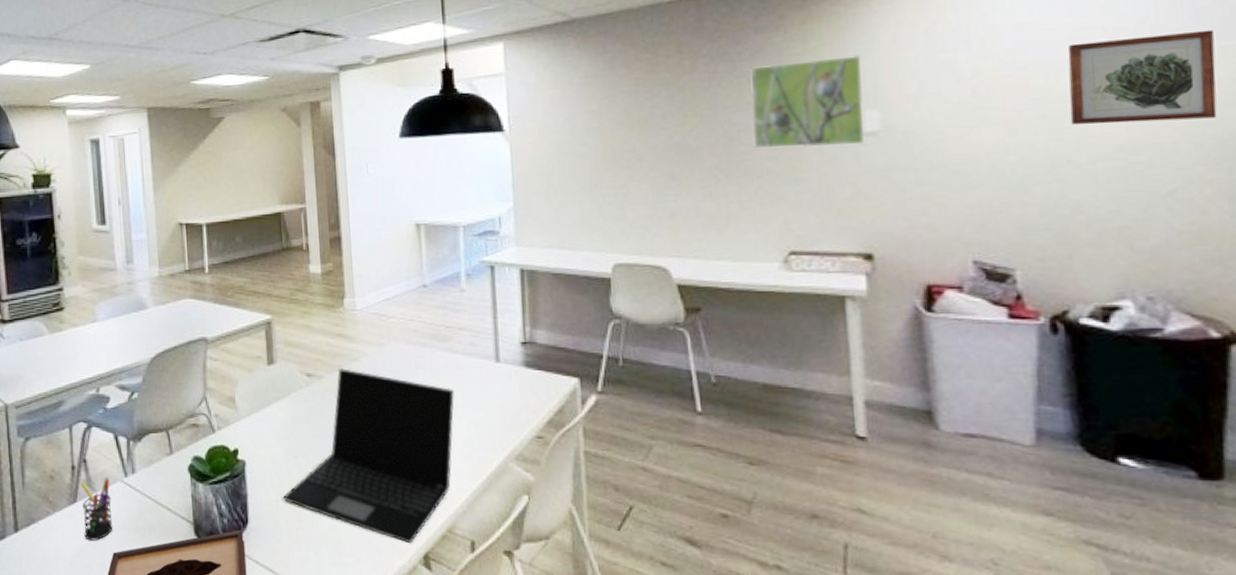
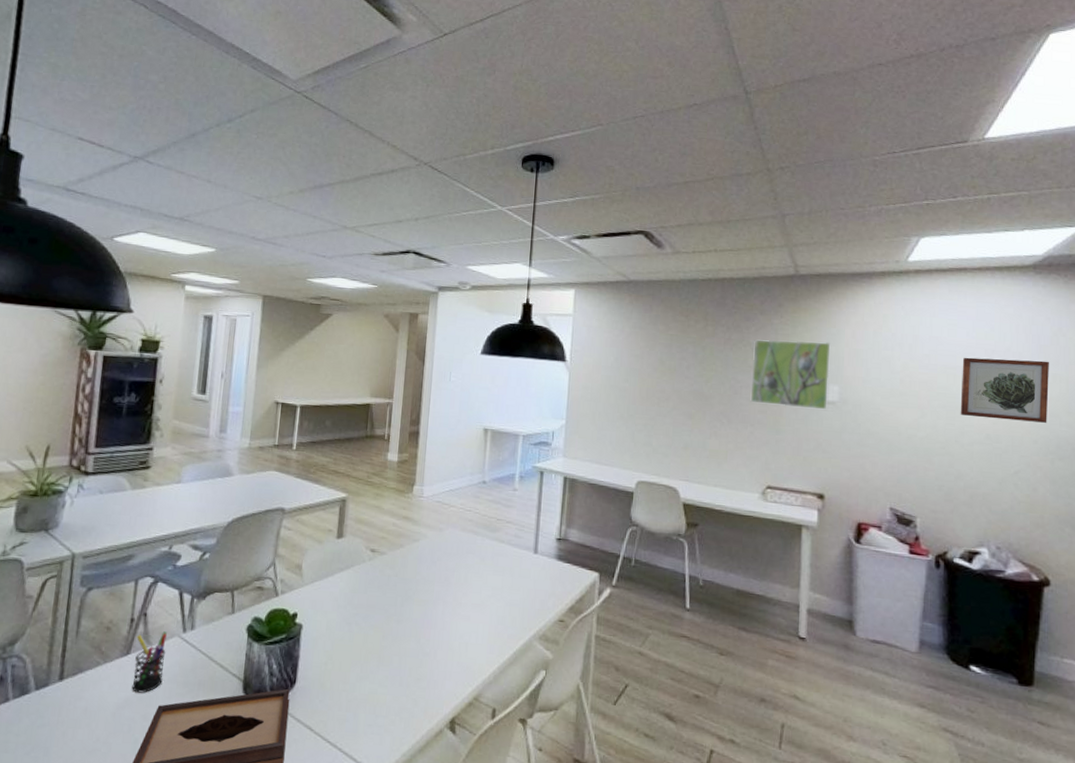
laptop: present [283,368,454,544] -> none [332,547,496,709]

